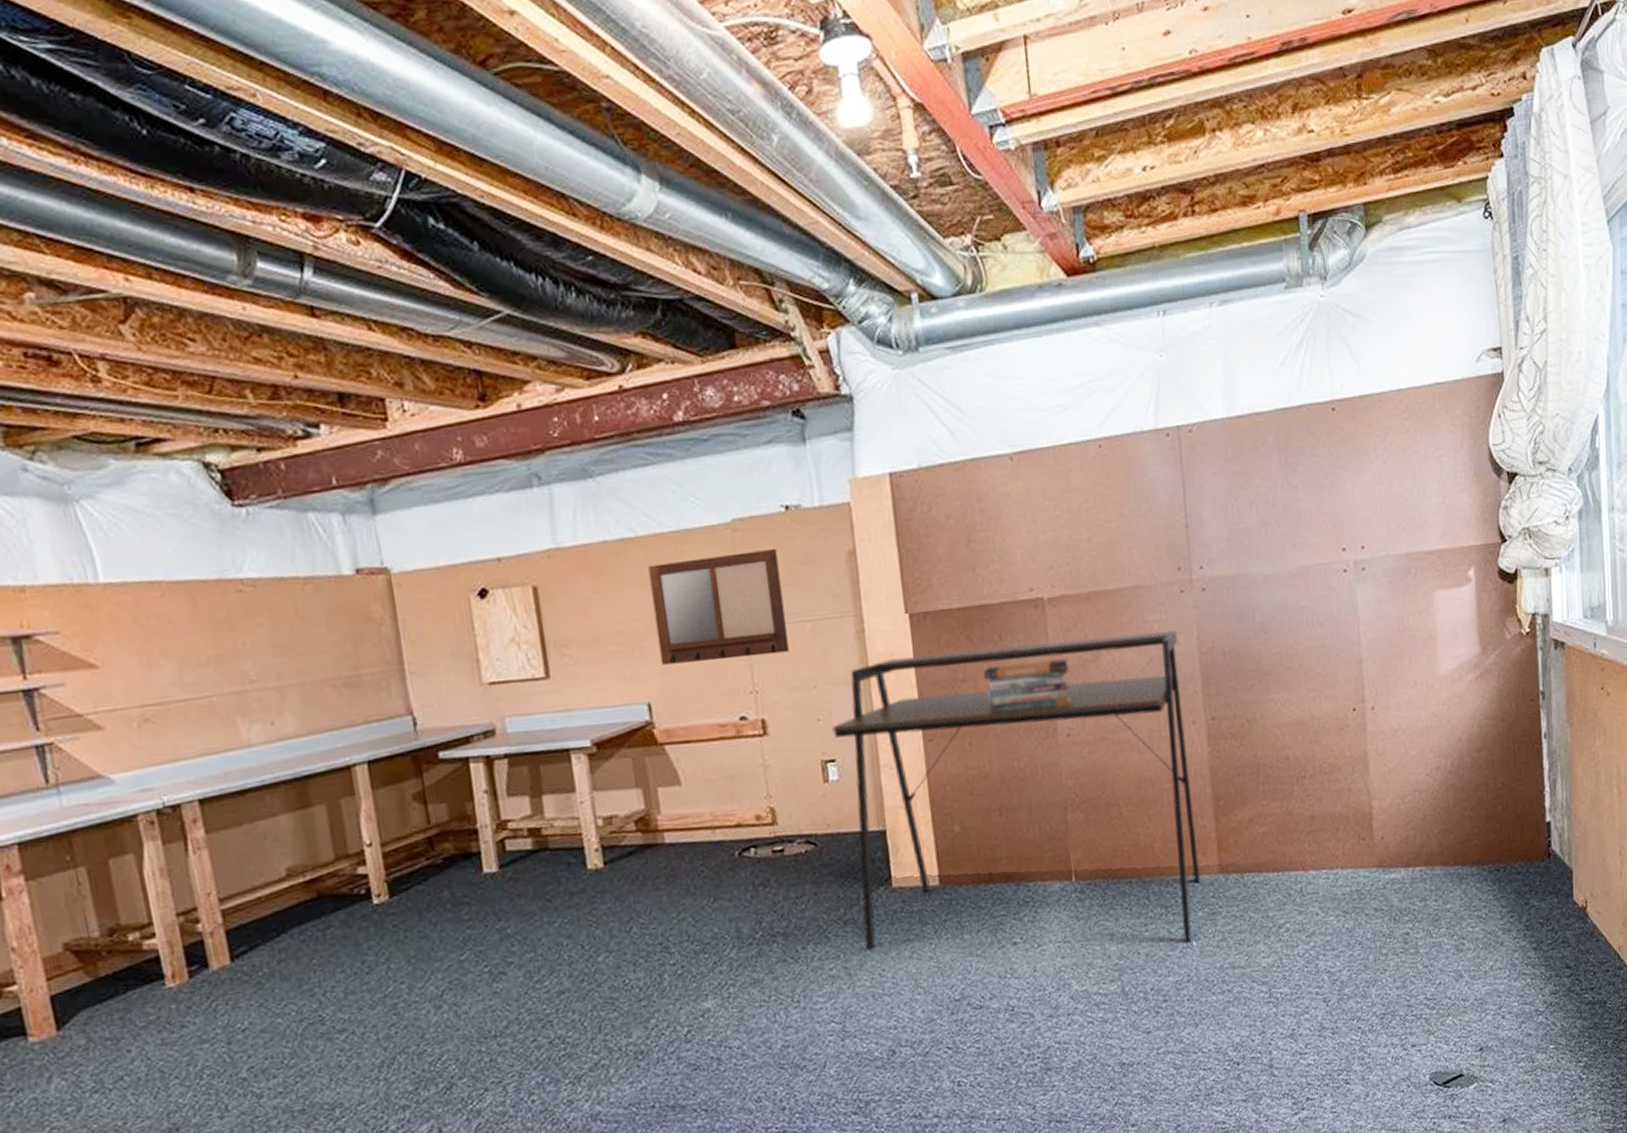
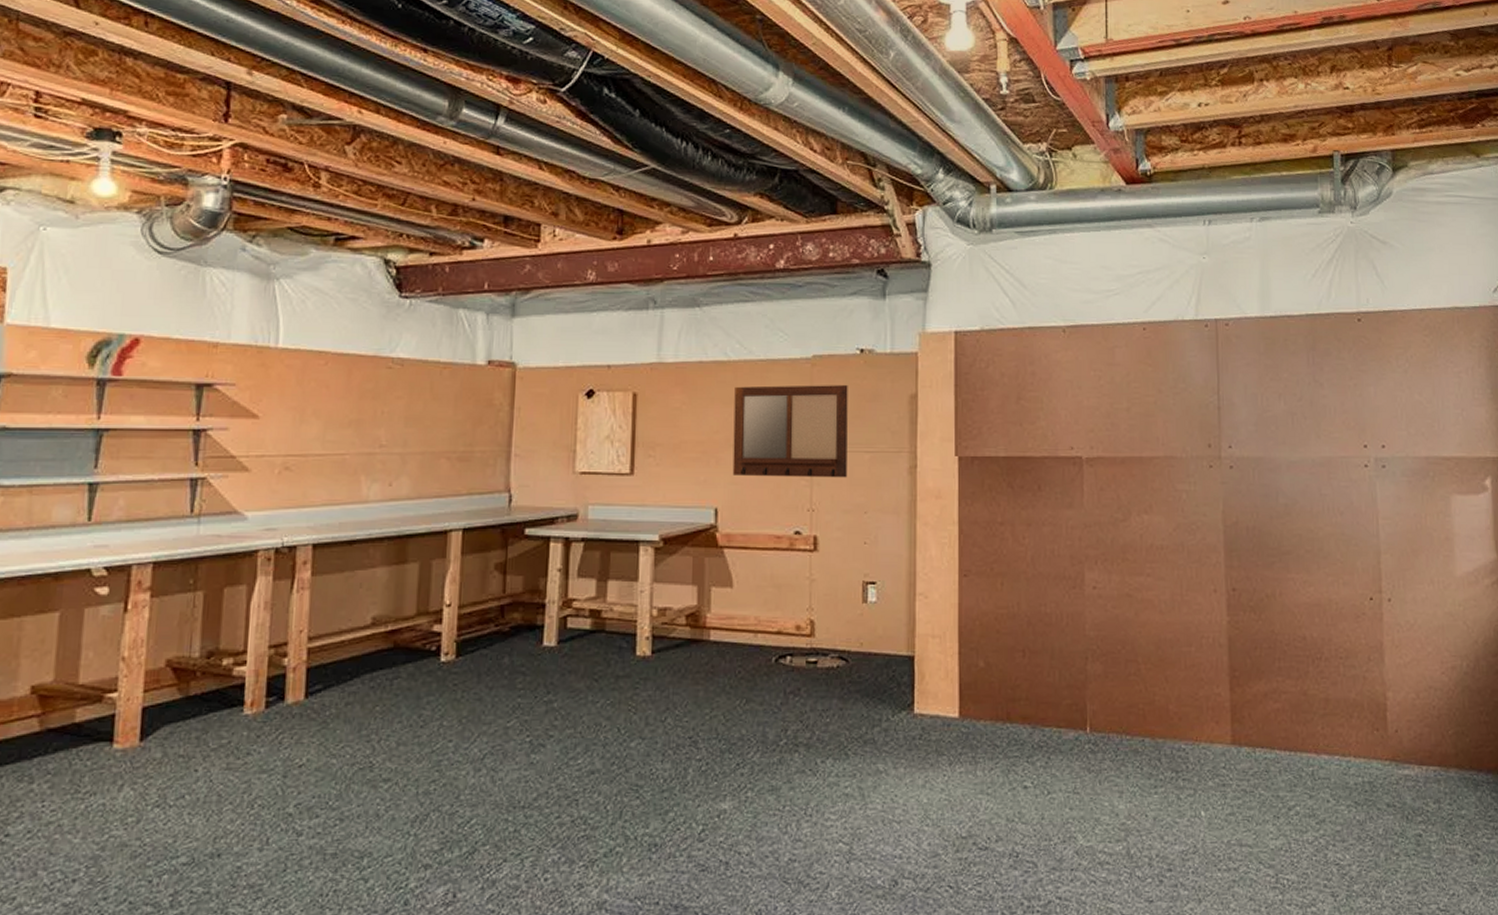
desk: present [832,629,1200,950] -> none [877,495,1212,813]
book stack: present [983,658,1072,713] -> none [1021,514,1100,560]

